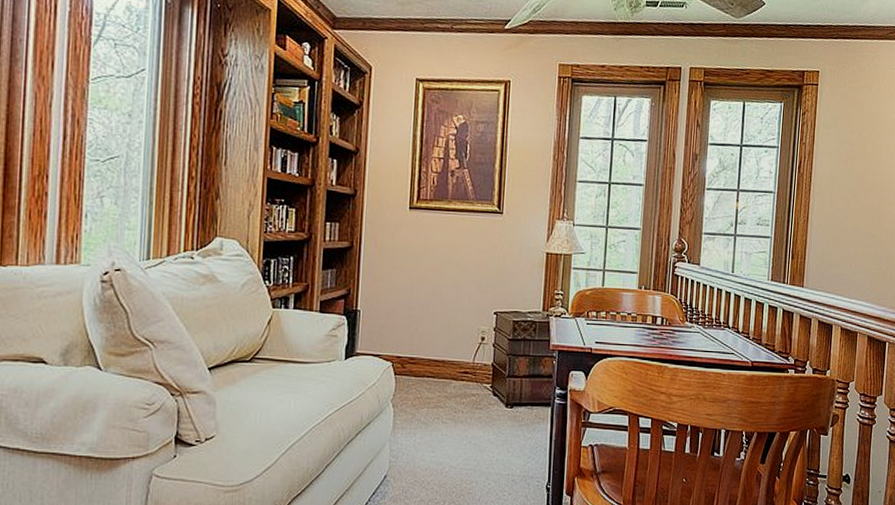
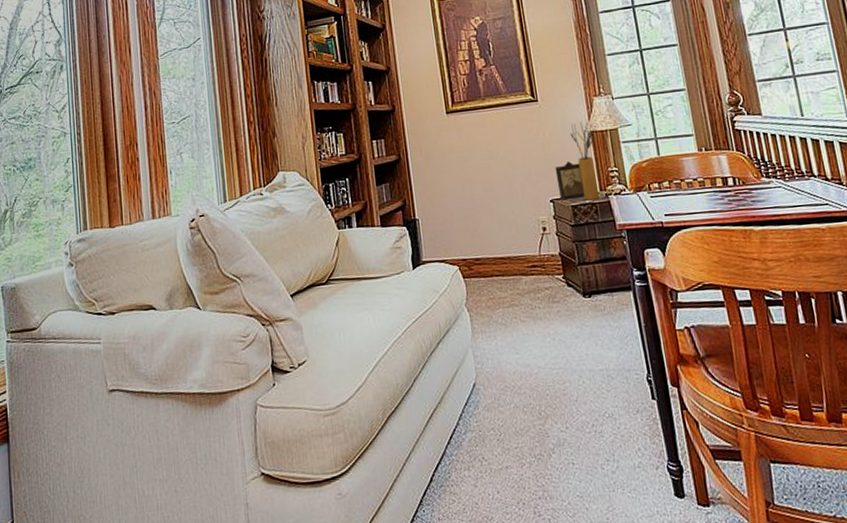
photo frame: none [504,278,530,315] -> present [554,161,585,201]
vase: none [526,242,554,320] -> present [570,122,600,202]

